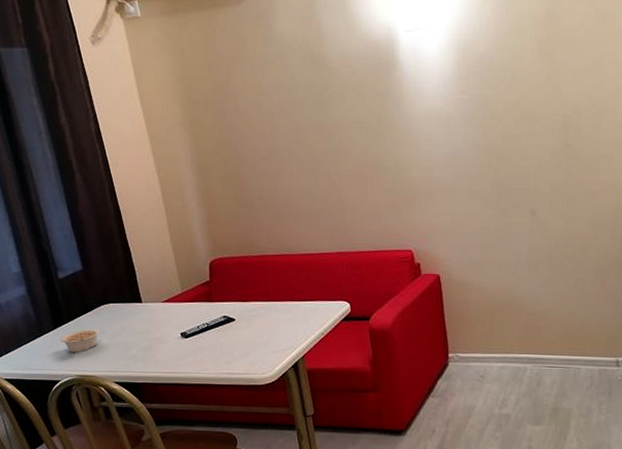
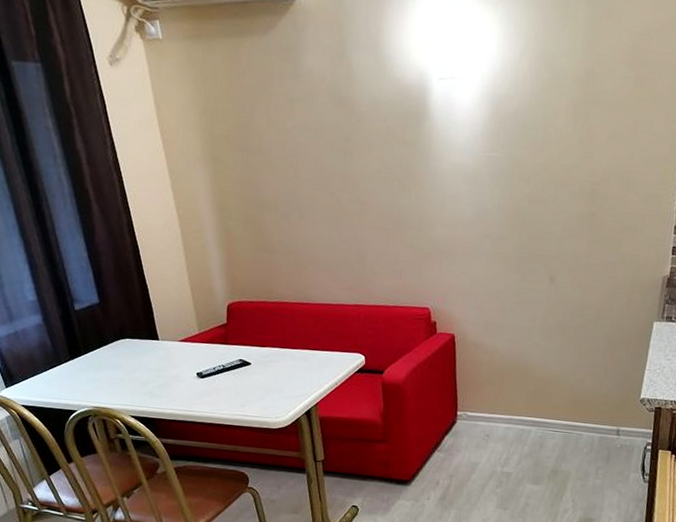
legume: present [60,329,100,353] -> none [76,362,116,385]

